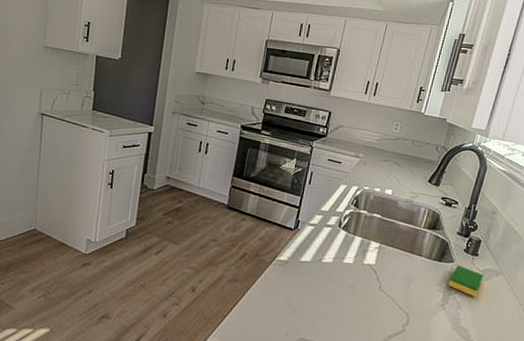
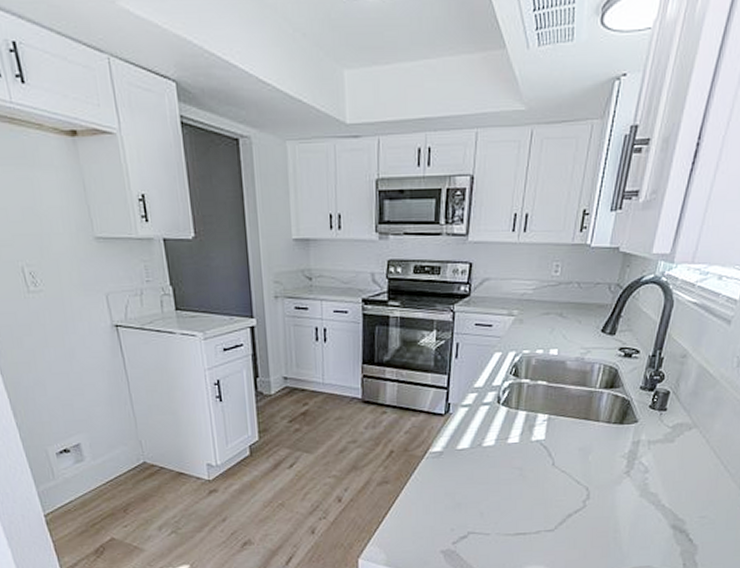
dish sponge: present [448,264,484,297] -> none [632,424,674,457]

